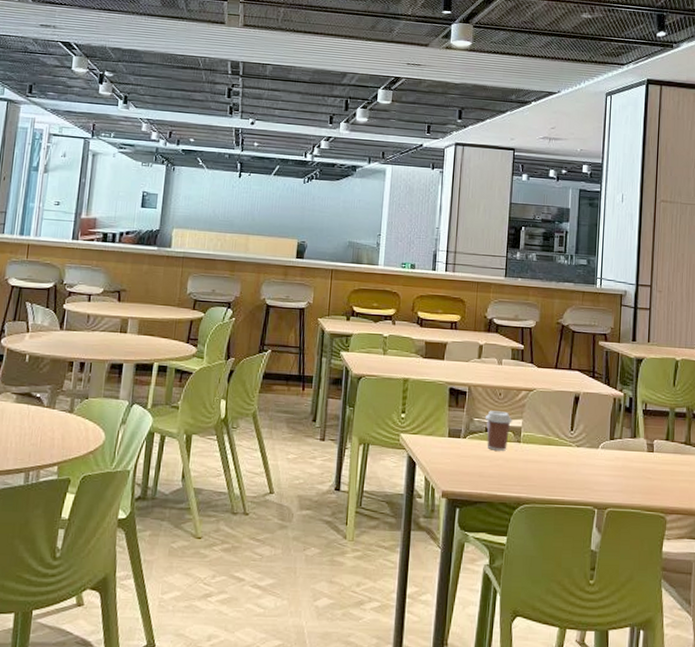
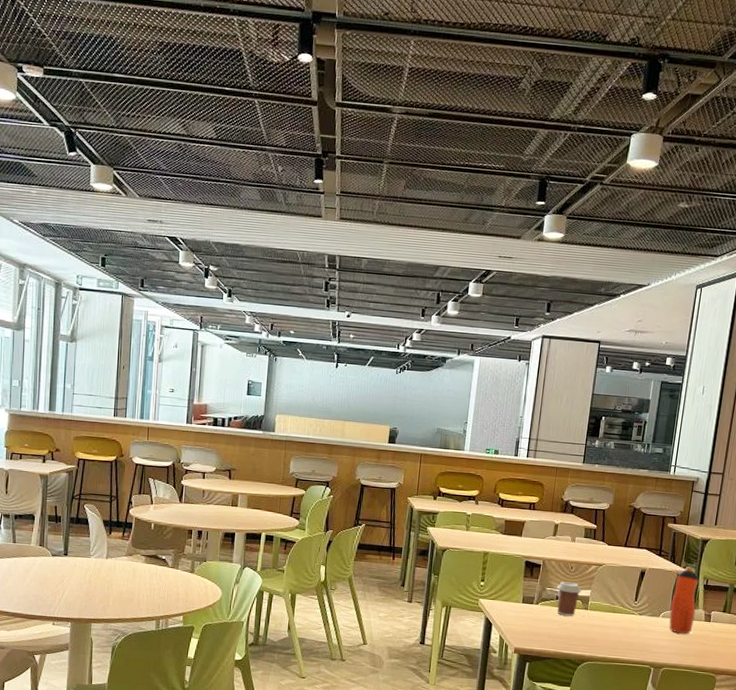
water bottle: none [609,389,637,468] -> present [669,566,699,634]

